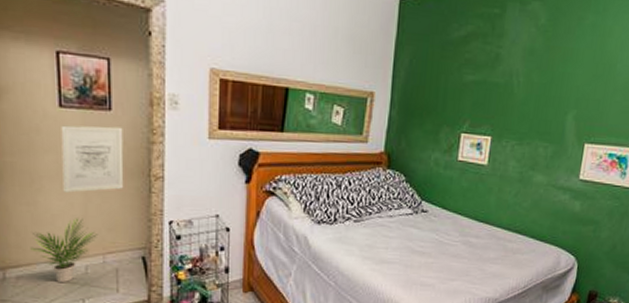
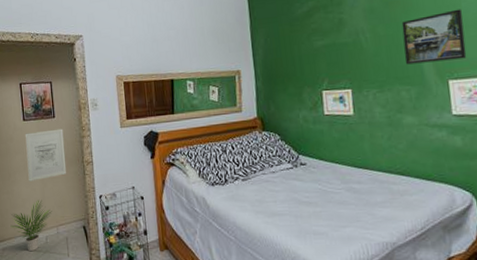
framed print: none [550,69,616,124] -> present [401,9,467,65]

